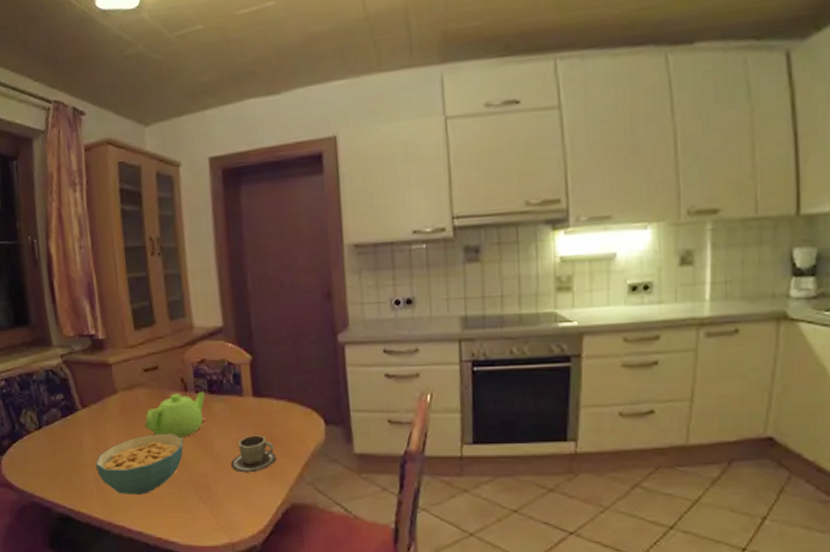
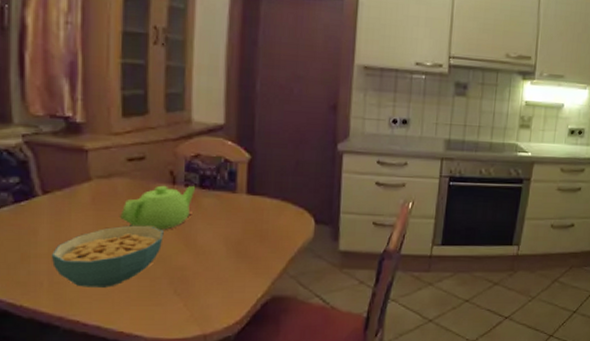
cup: present [230,435,277,473] -> none [213,230,263,267]

